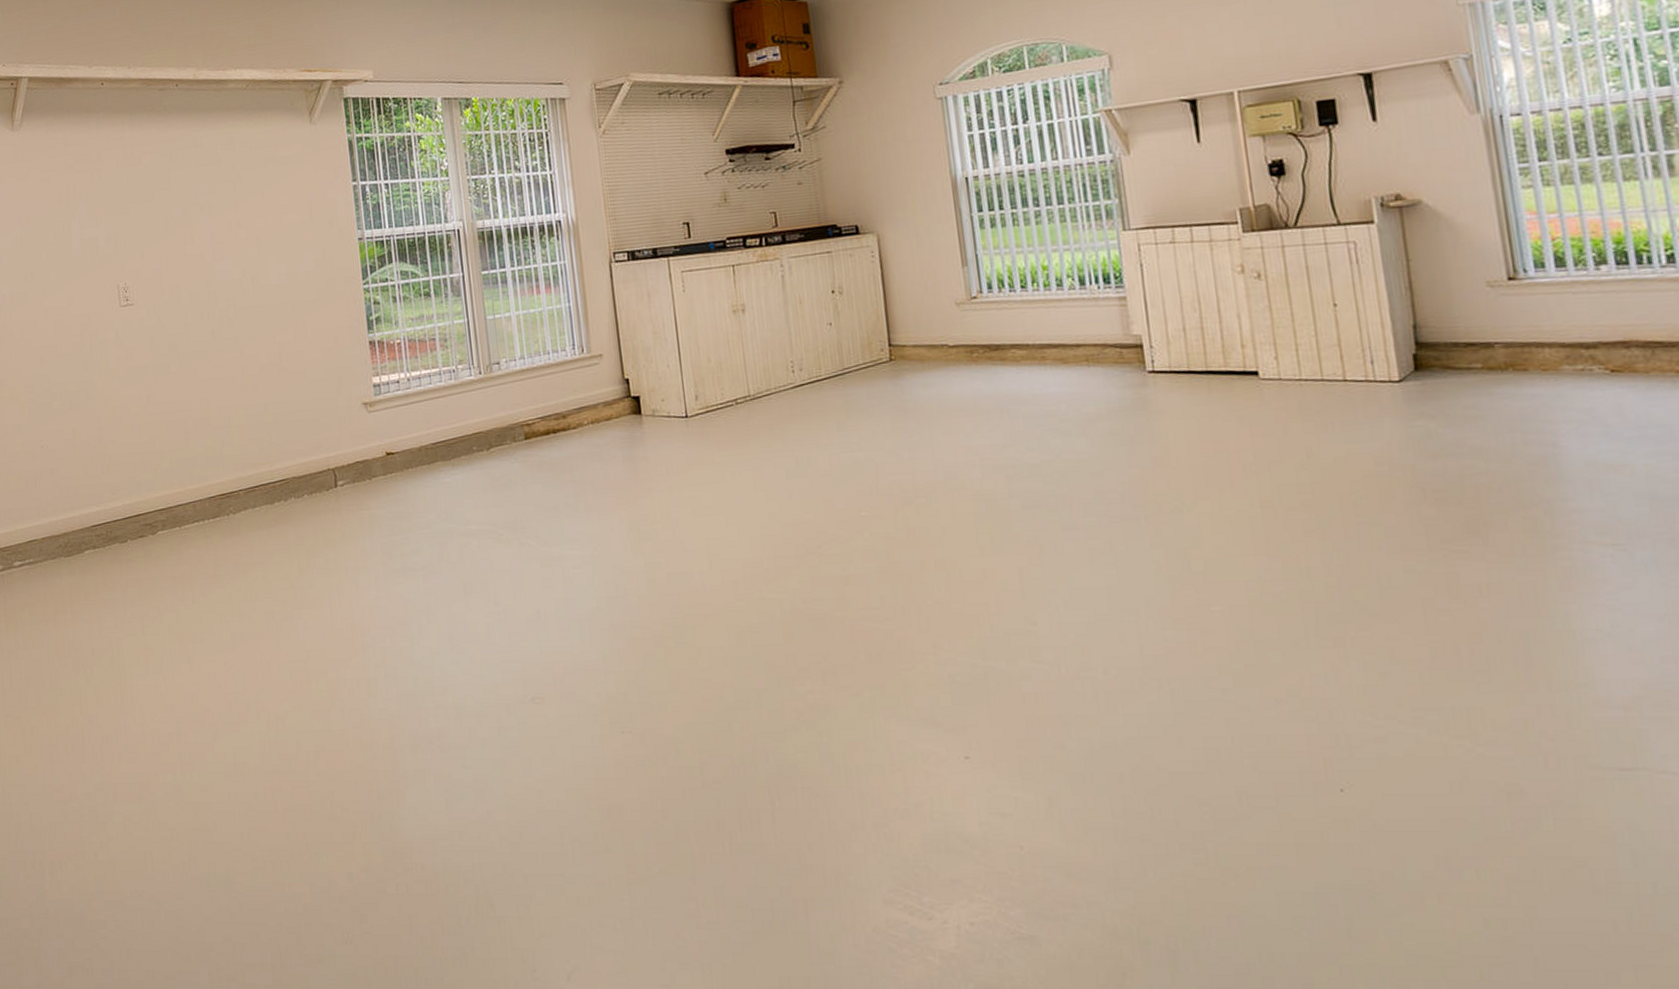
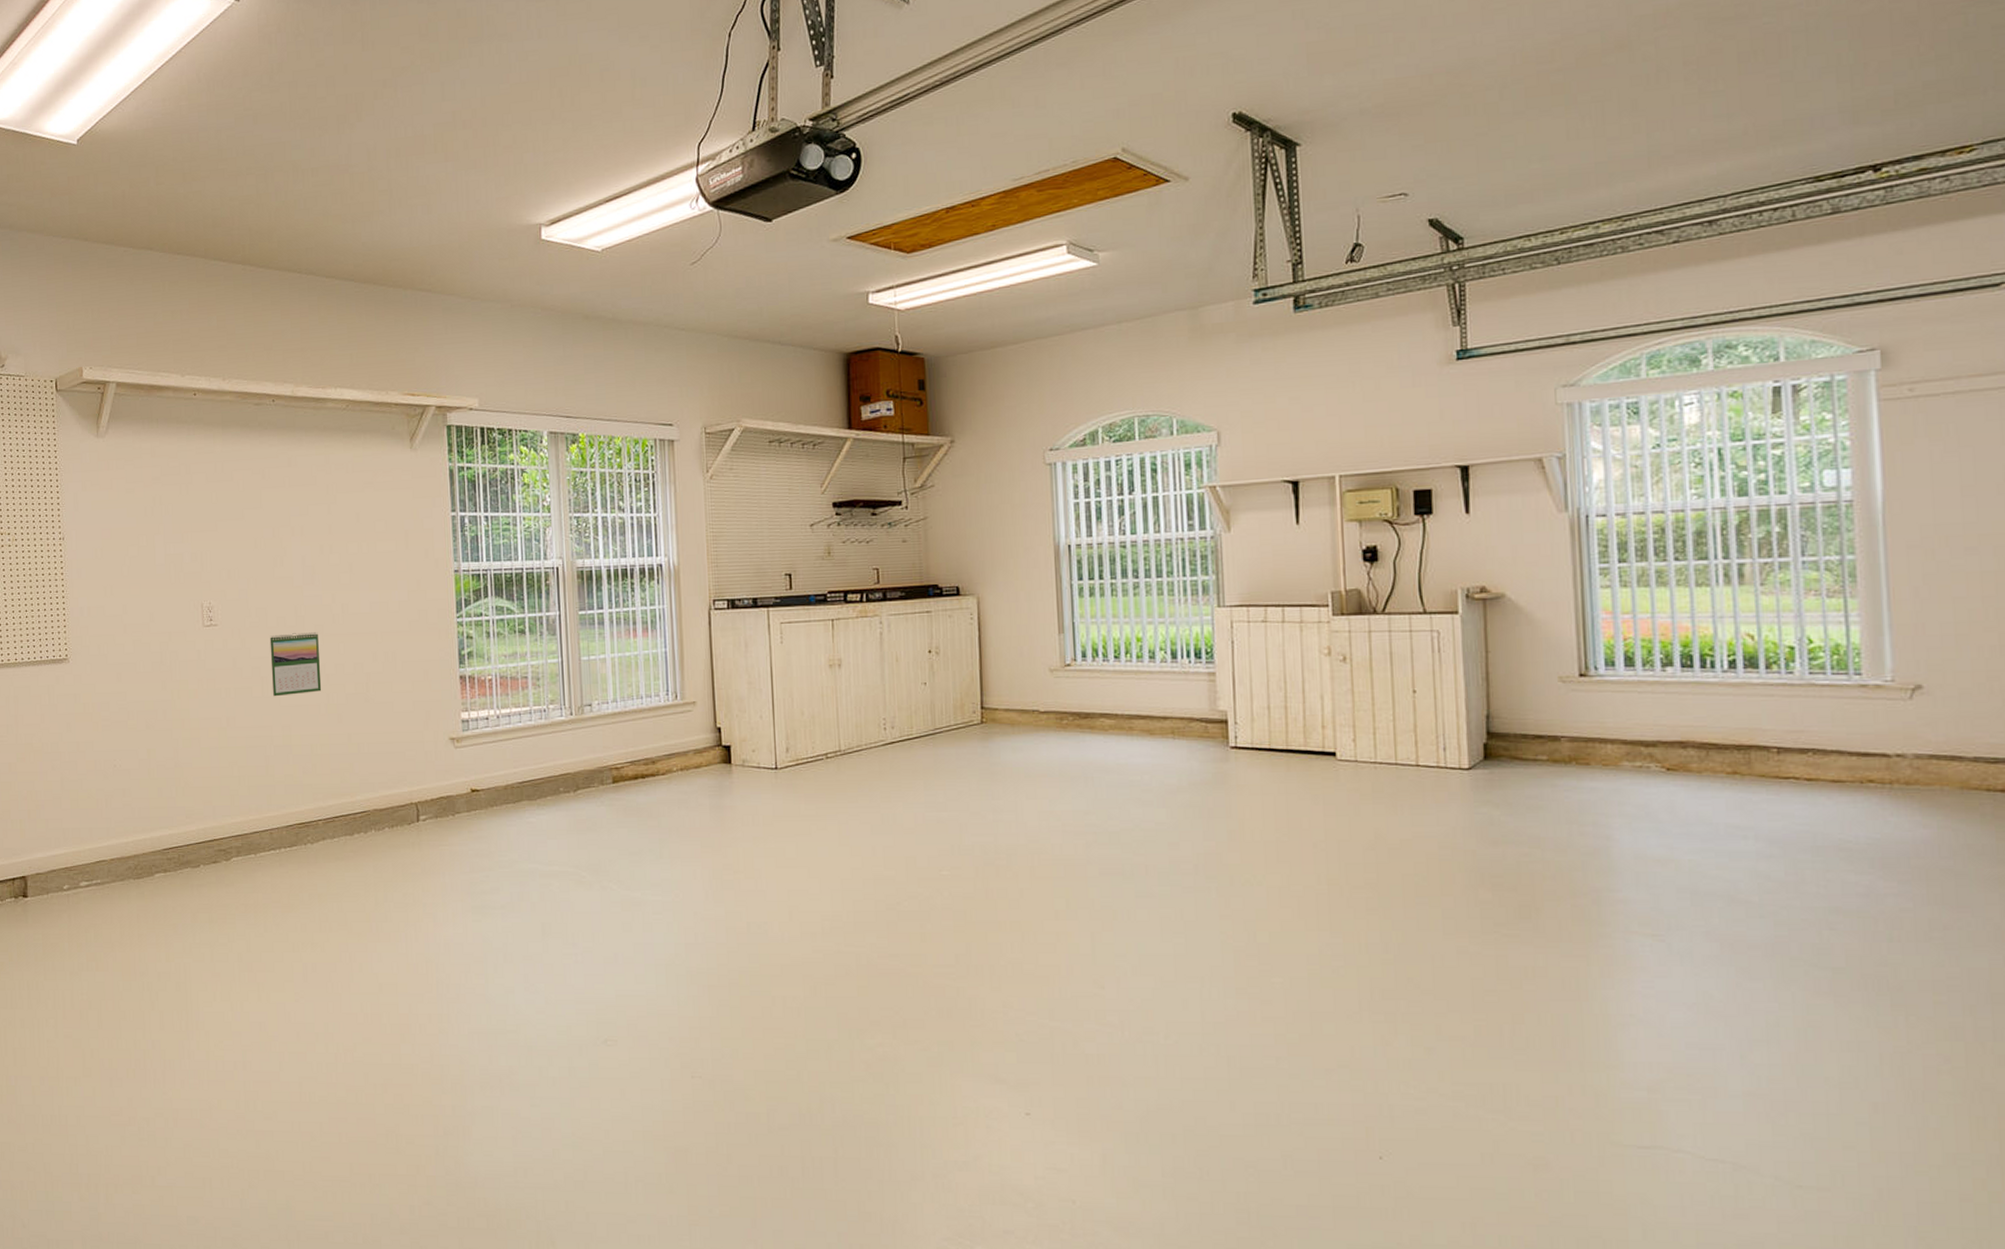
calendar: none [184,306,237,372] -> present [269,632,322,697]

